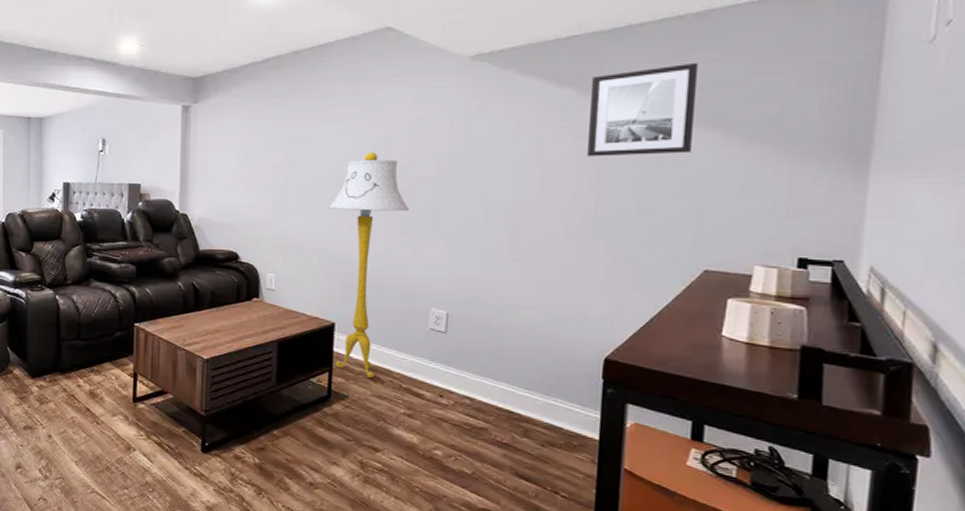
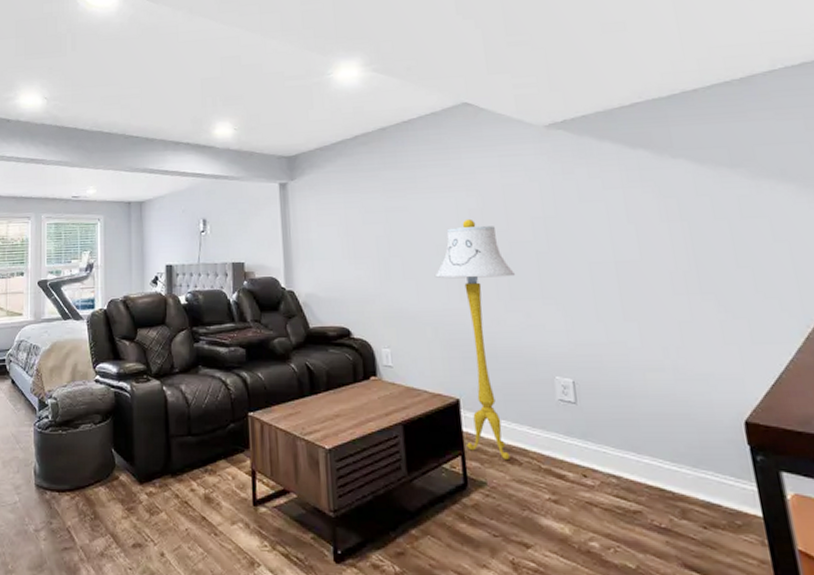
wall art: present [587,62,698,157] -> none [662,121,771,213]

